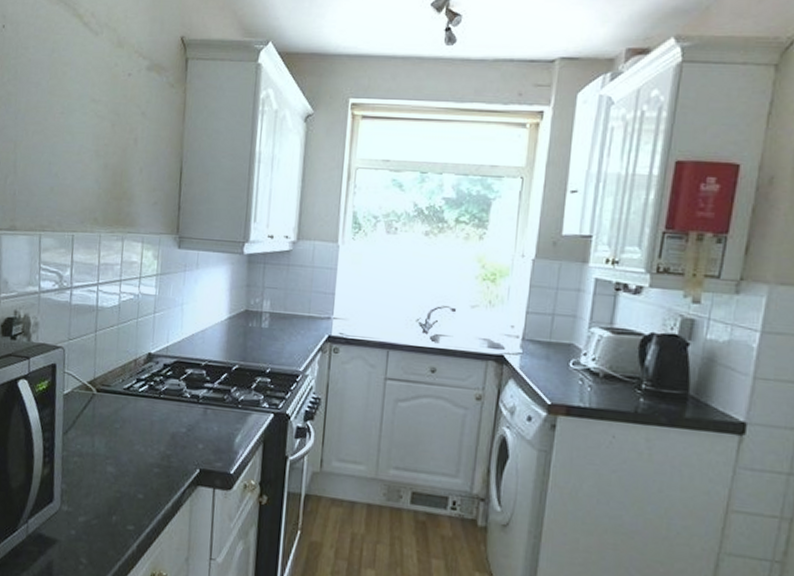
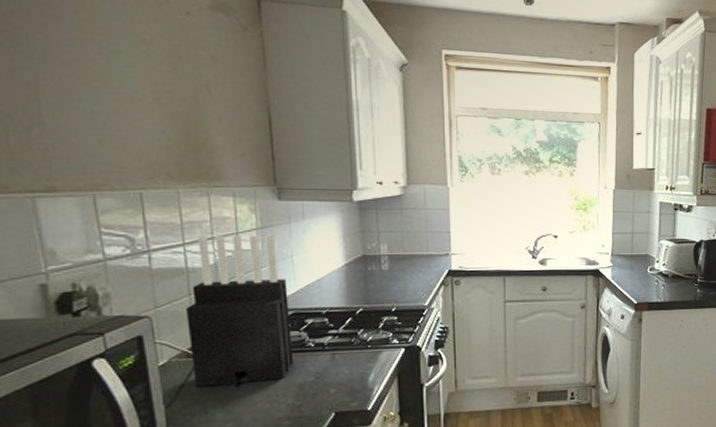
knife block: none [88,277,175,425] -> present [186,235,294,388]

